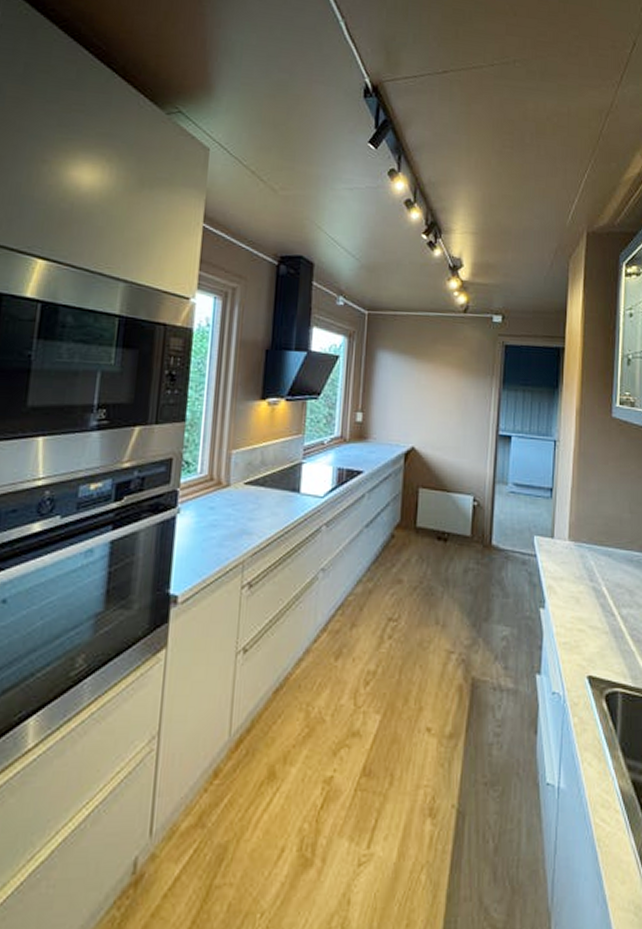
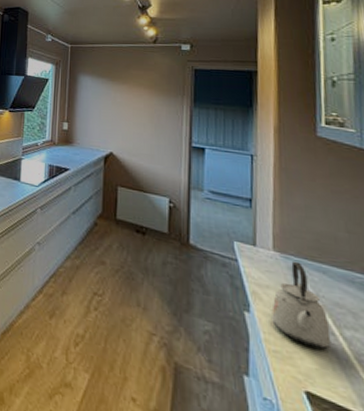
kettle: none [564,548,611,632] -> present [271,261,332,349]

